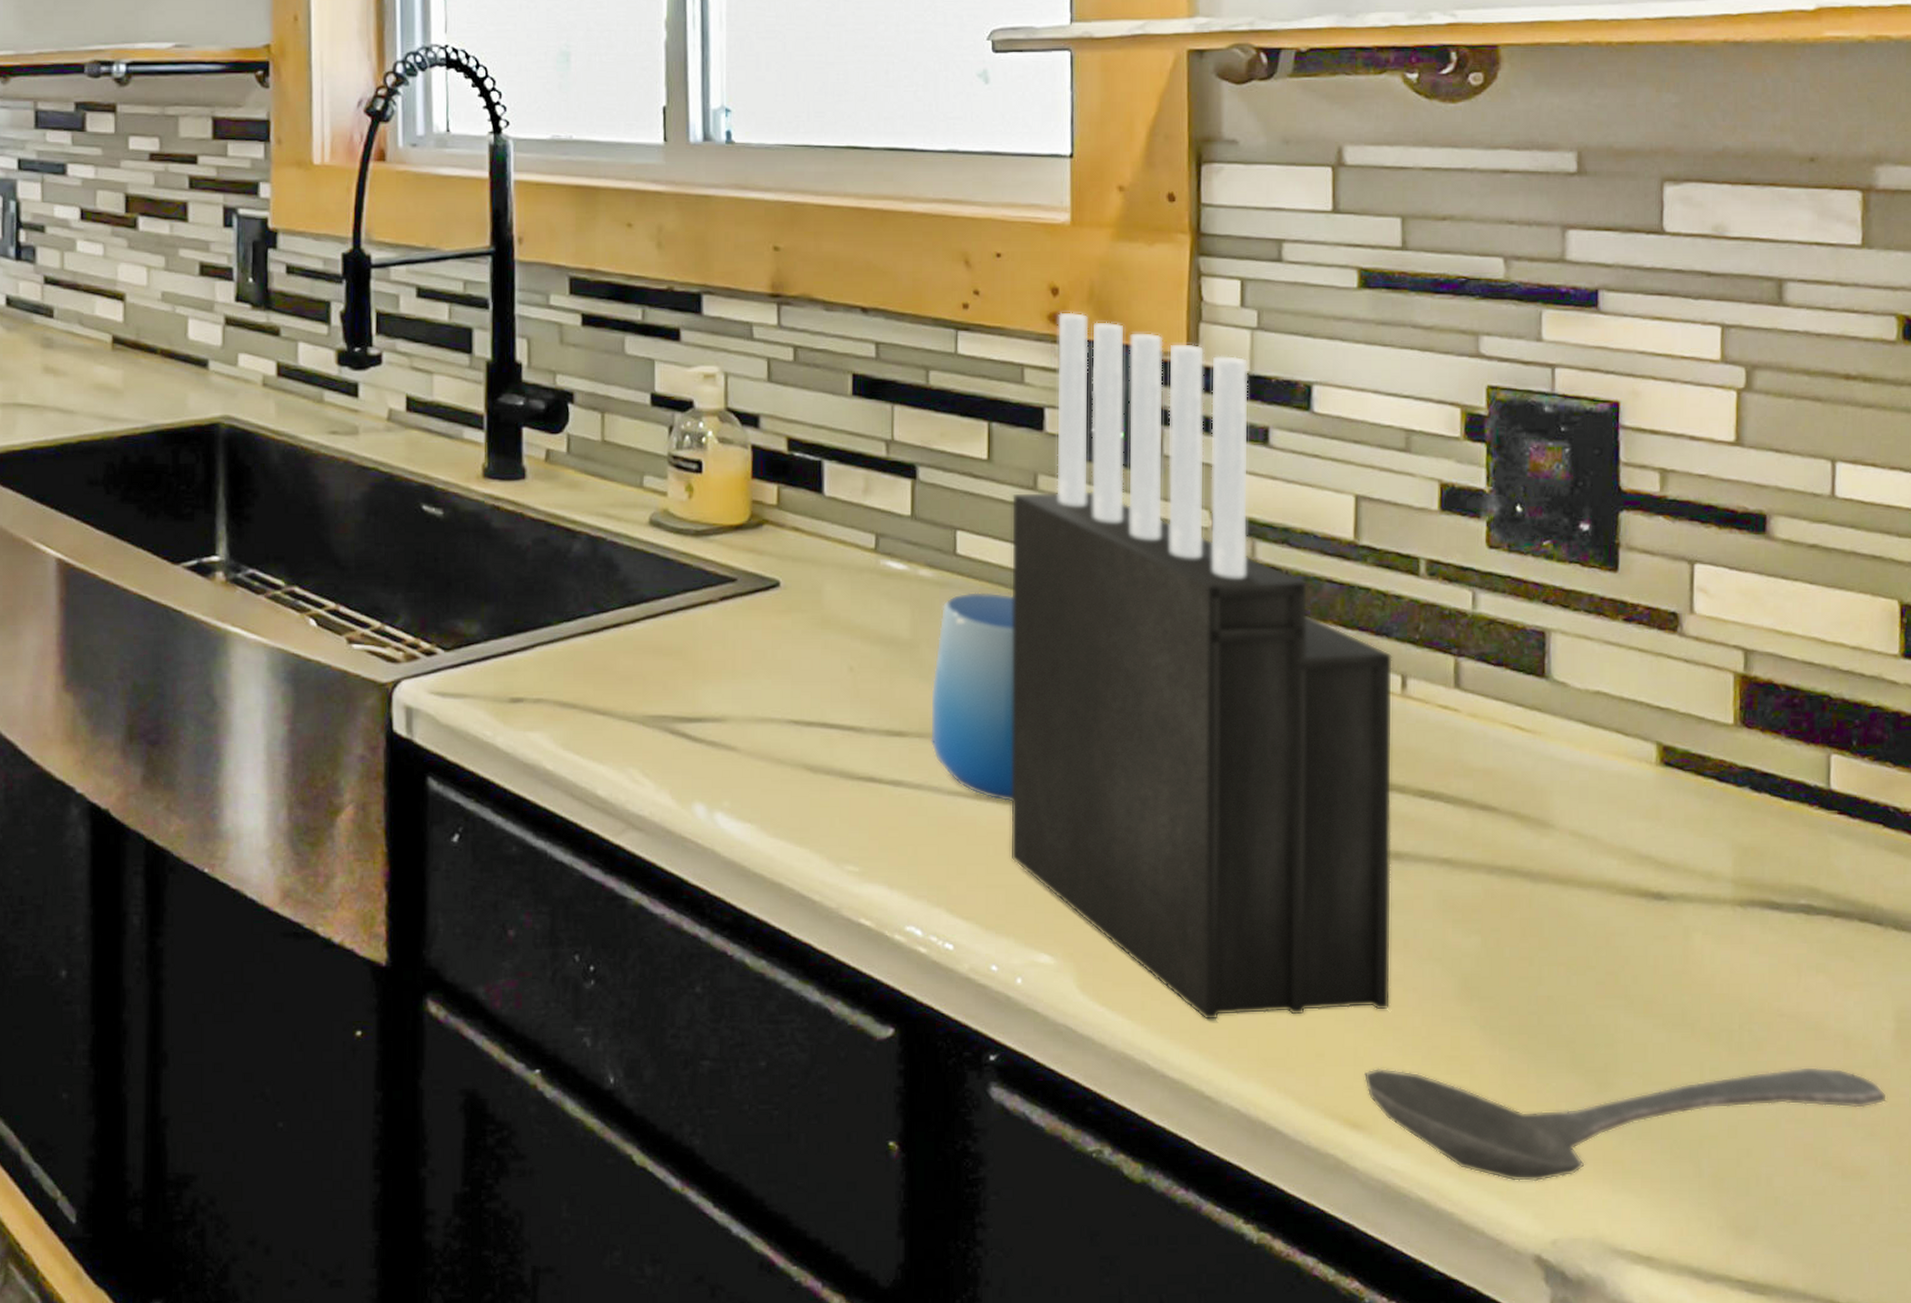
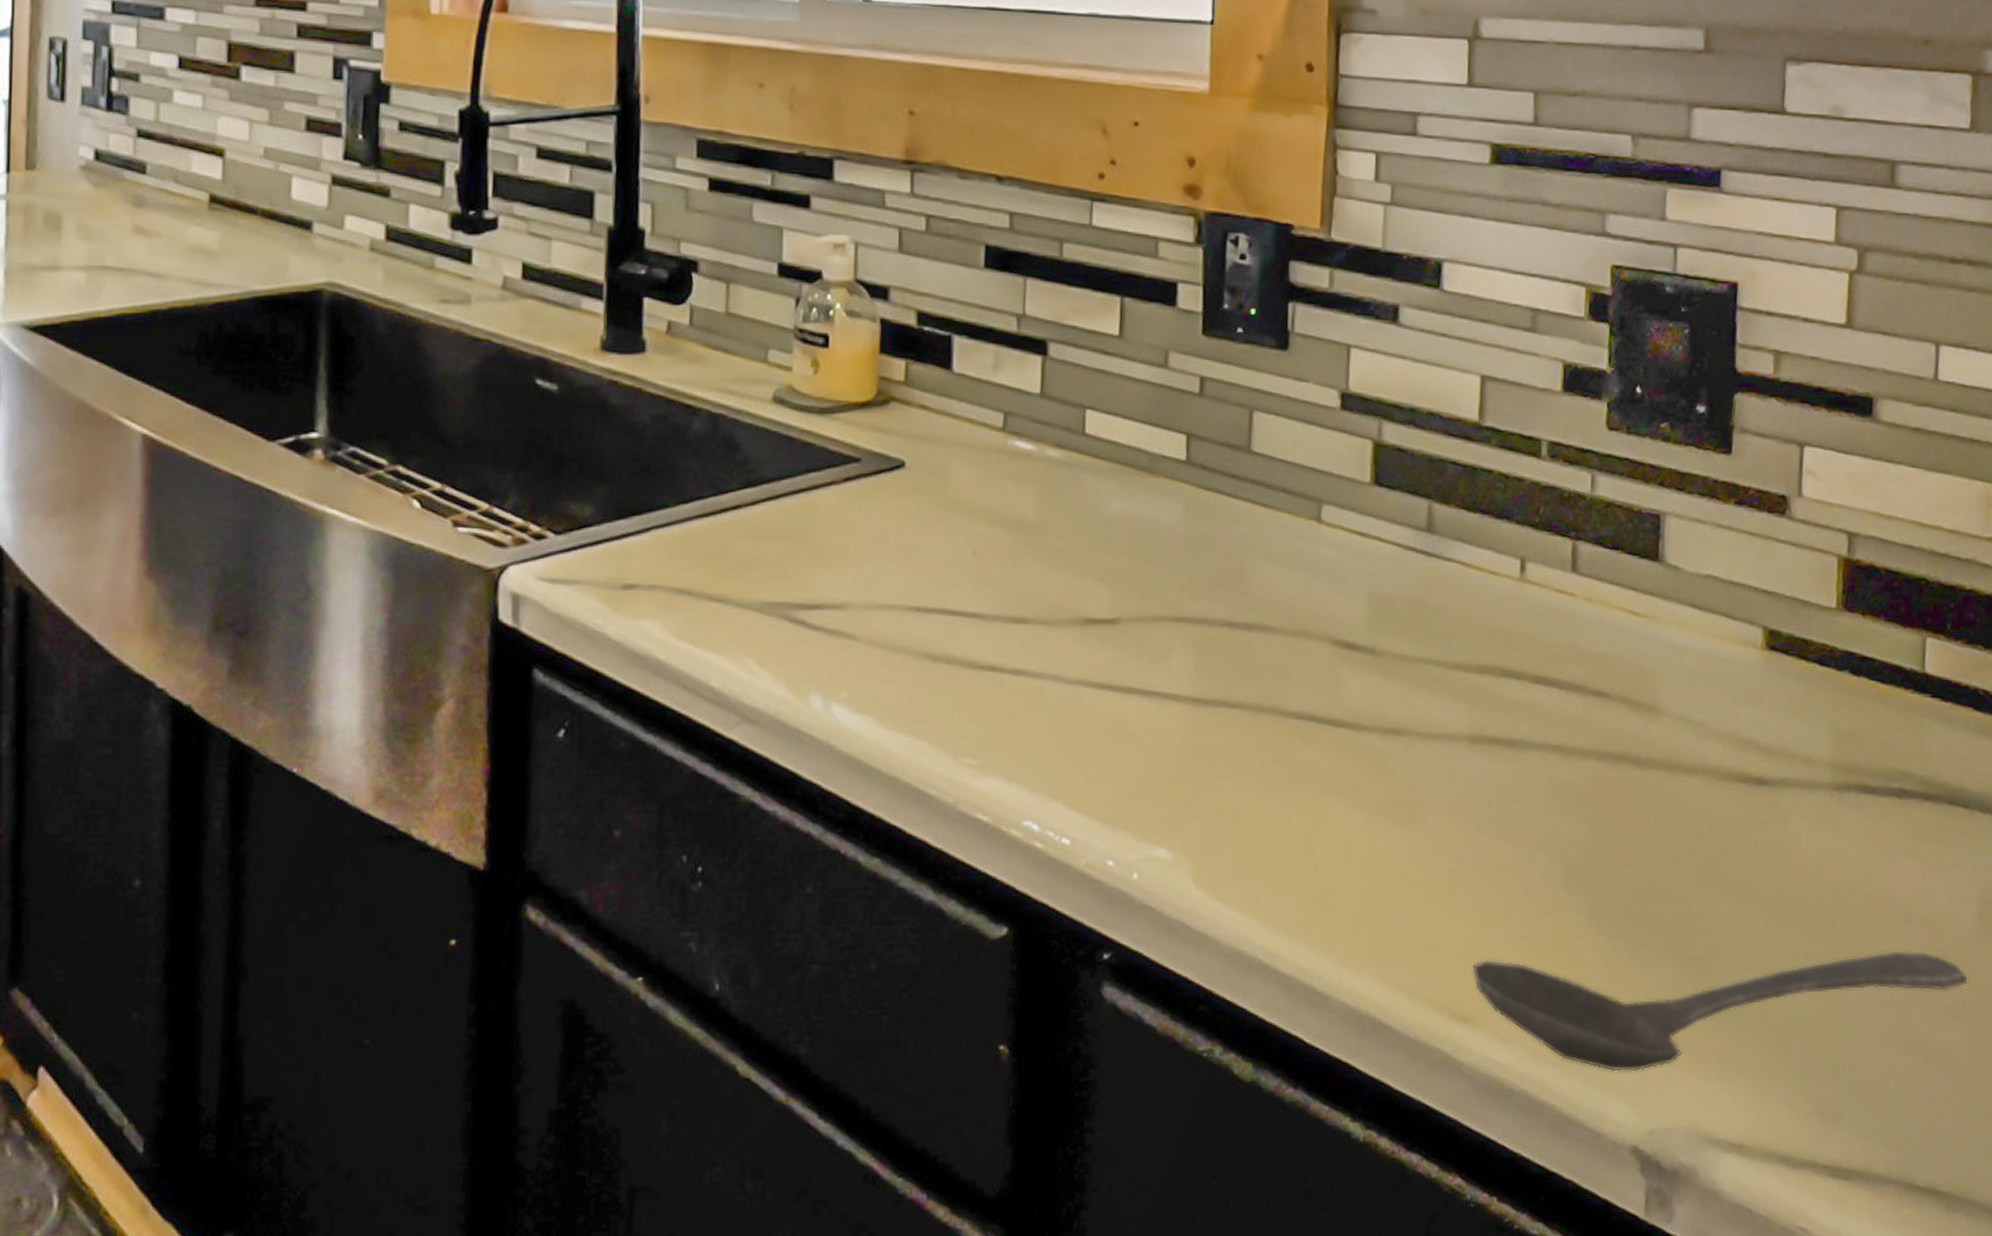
cup: present [931,592,1014,803] -> none [1053,474,1142,692]
knife block: present [1009,312,1393,1021] -> none [1130,184,1512,914]

